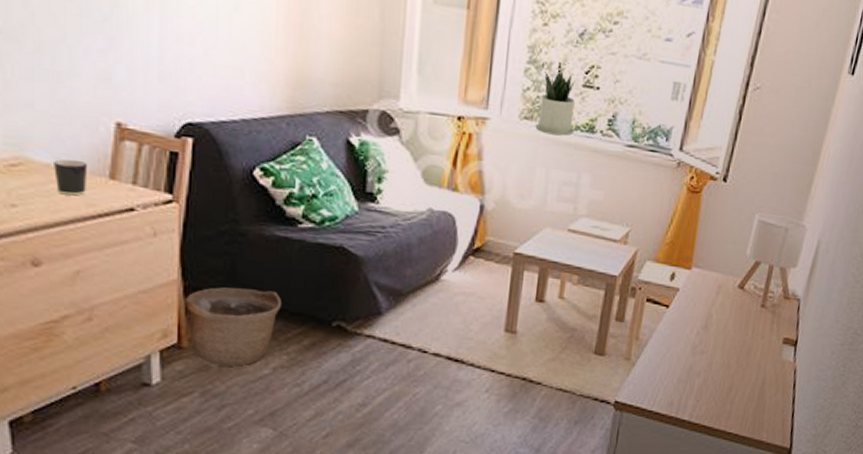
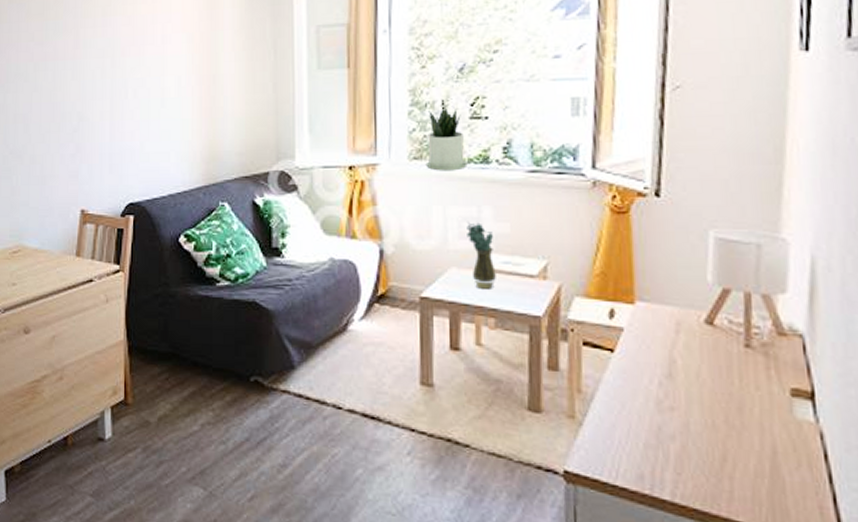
mug: present [54,159,88,196] -> none [40,244,62,273]
basket: present [185,287,281,366] -> none [130,346,205,422]
vase: none [564,187,588,250] -> present [467,222,496,289]

